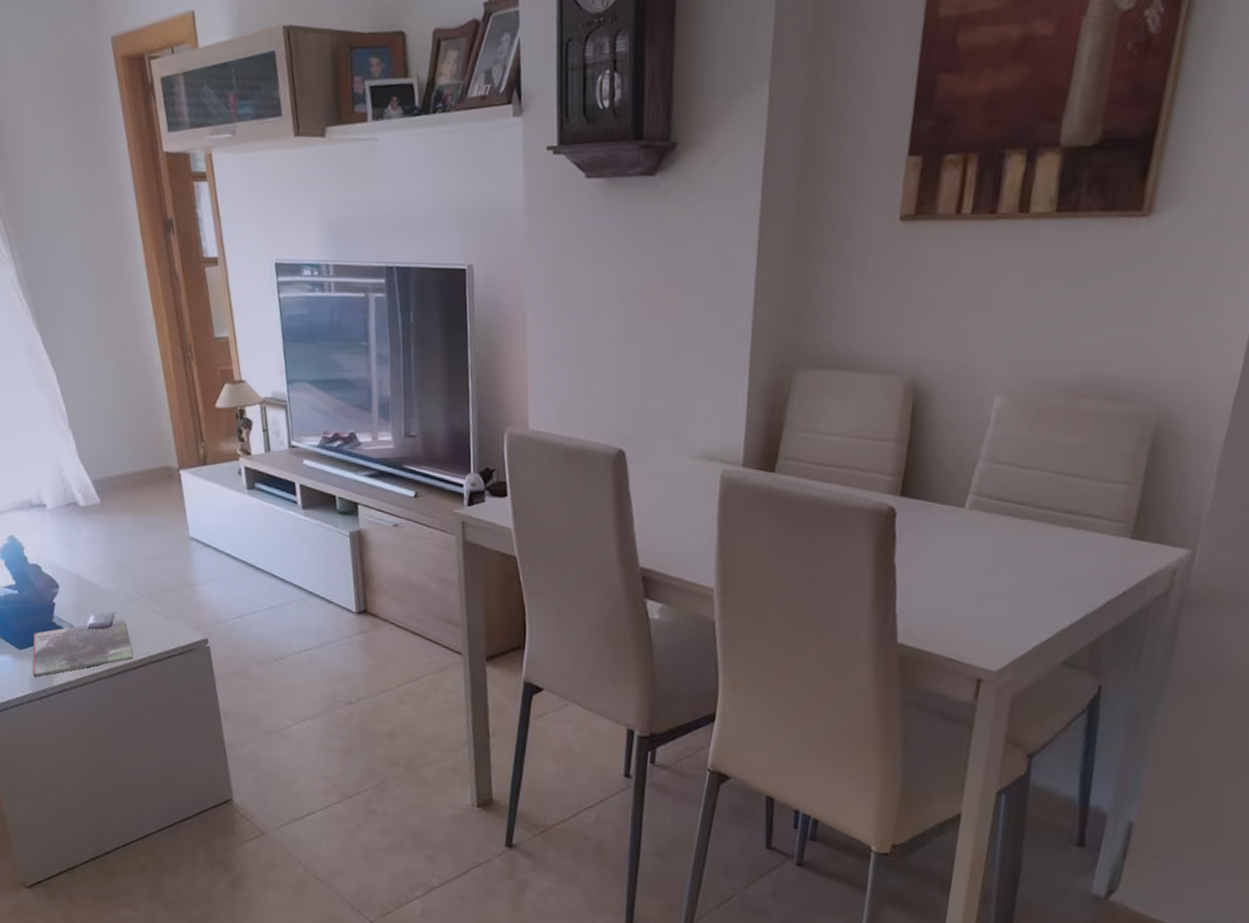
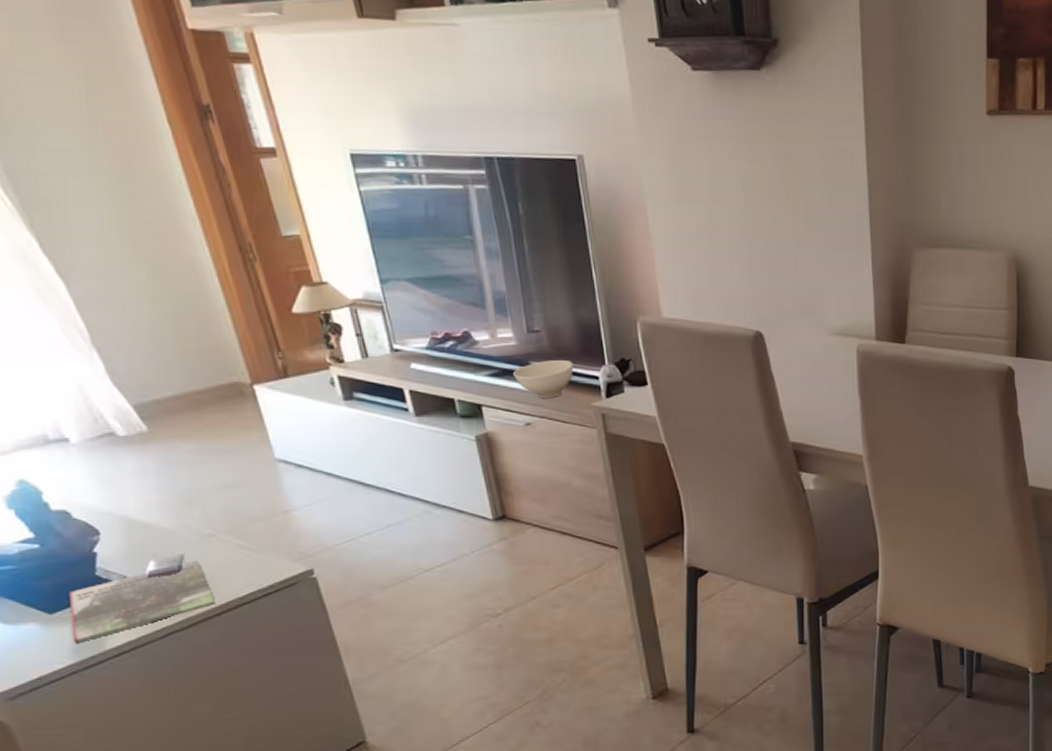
bowl: none [388,465,442,503] -> present [513,359,574,399]

